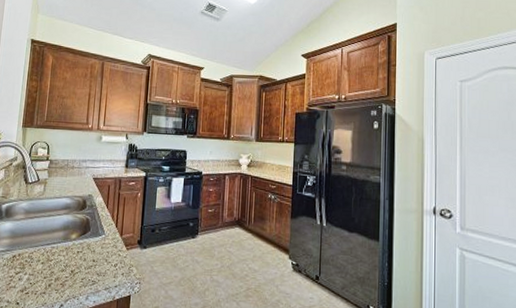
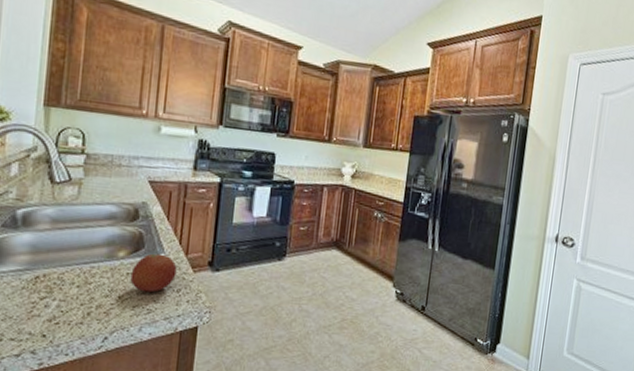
fruit: none [80,235,114,267] -> present [130,253,177,293]

